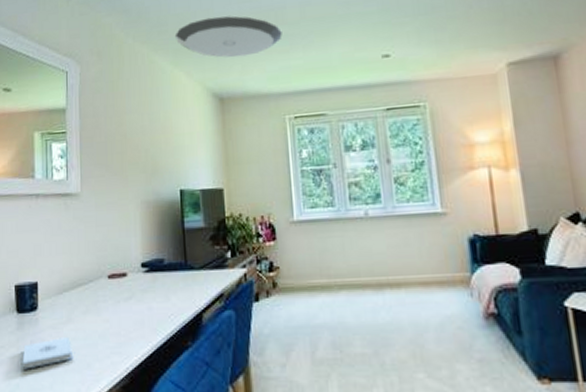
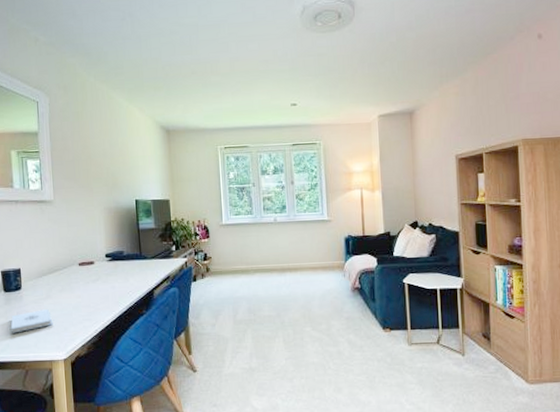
ceiling light fixture: present [174,15,282,58] -> none [129,64,216,99]

